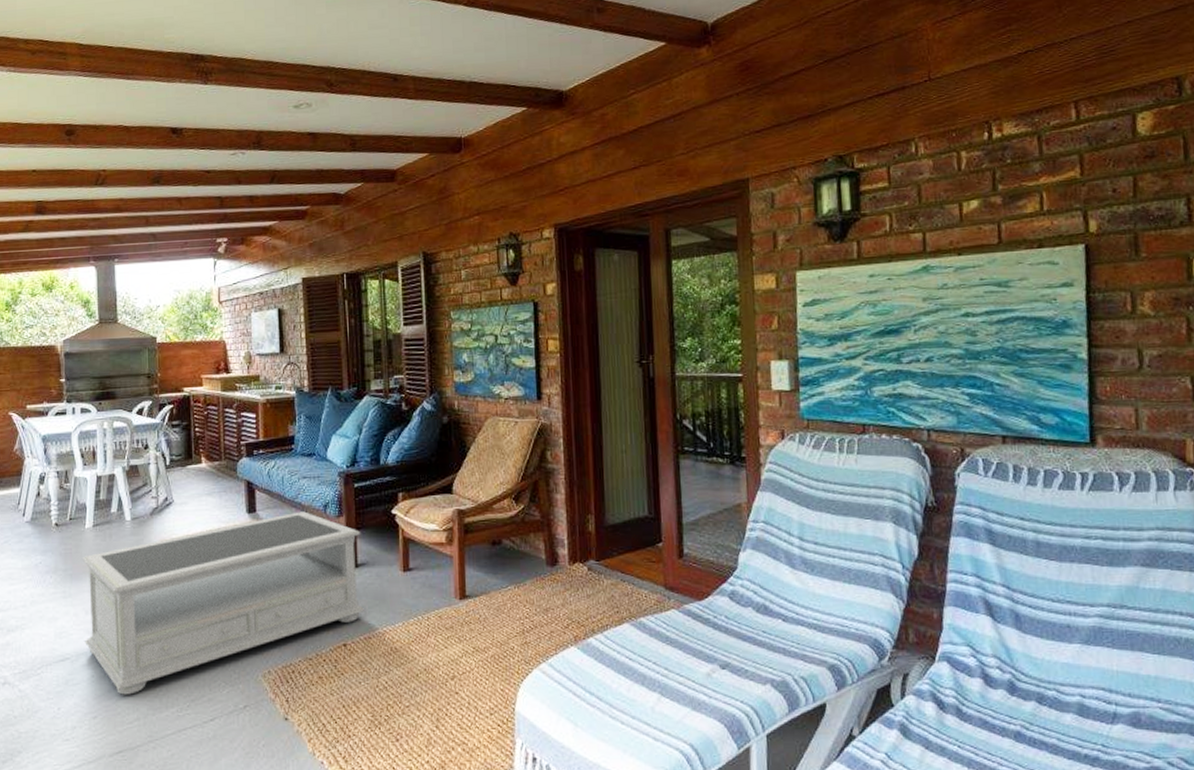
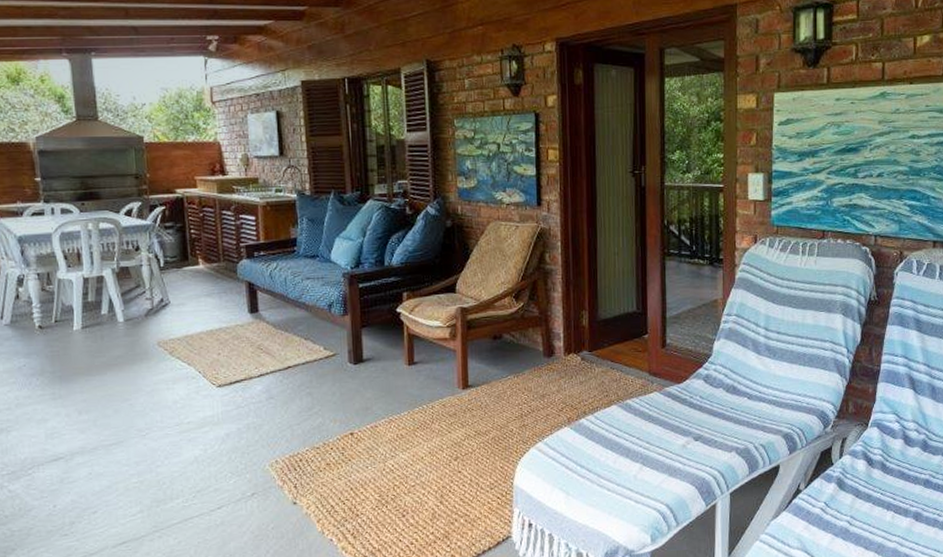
coffee table: present [82,511,365,695] -> none [72,311,372,490]

